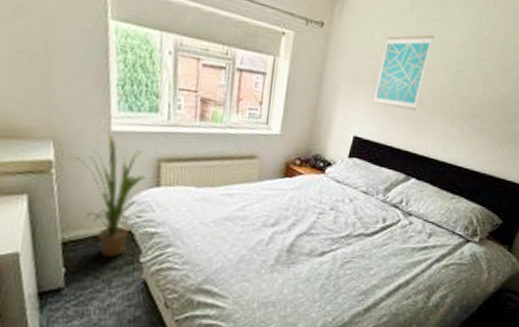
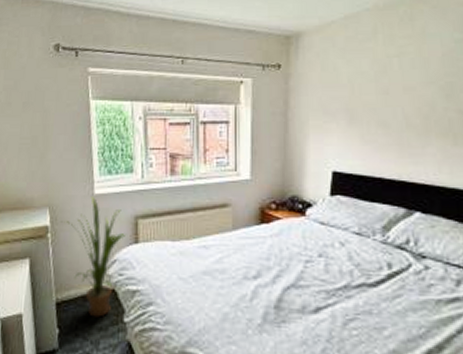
wall art: present [373,35,434,111] -> none [348,53,409,135]

